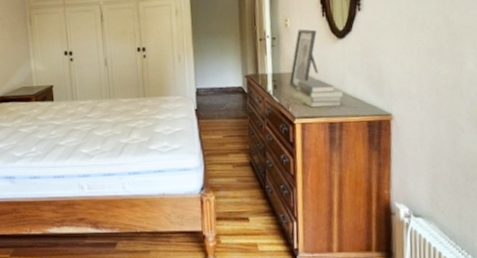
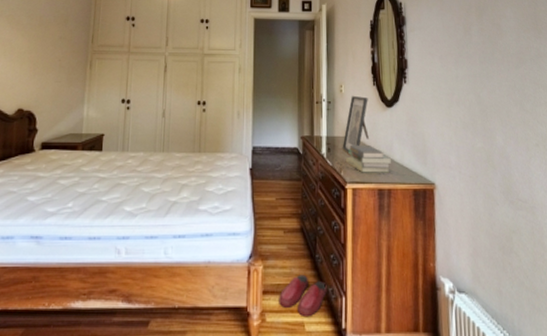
slippers: none [232,203,278,240] -> present [279,274,327,318]

